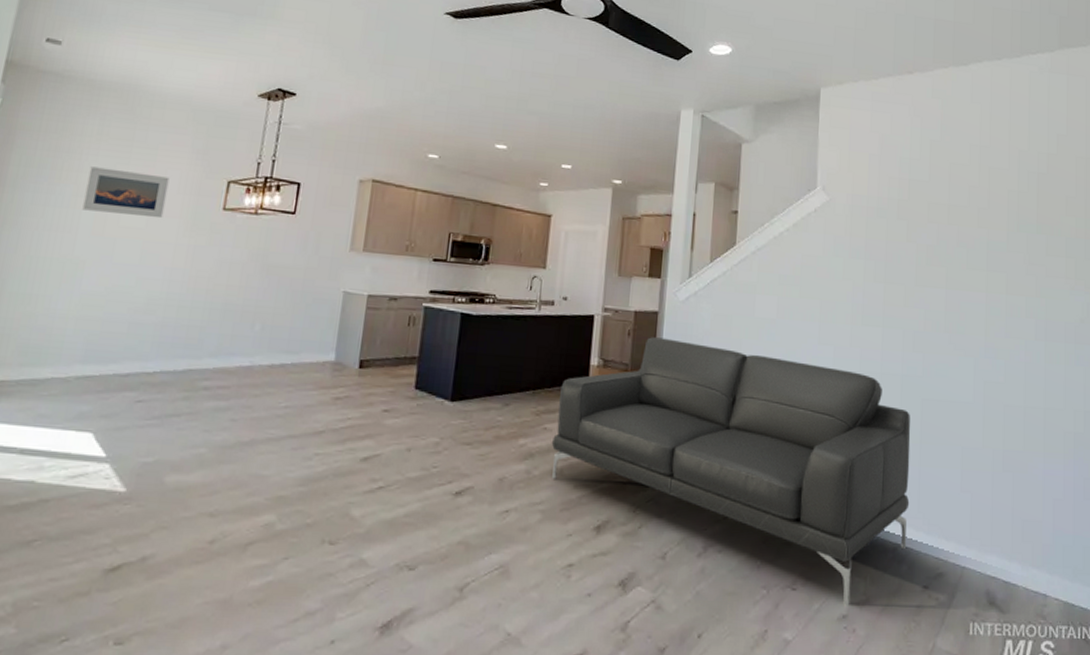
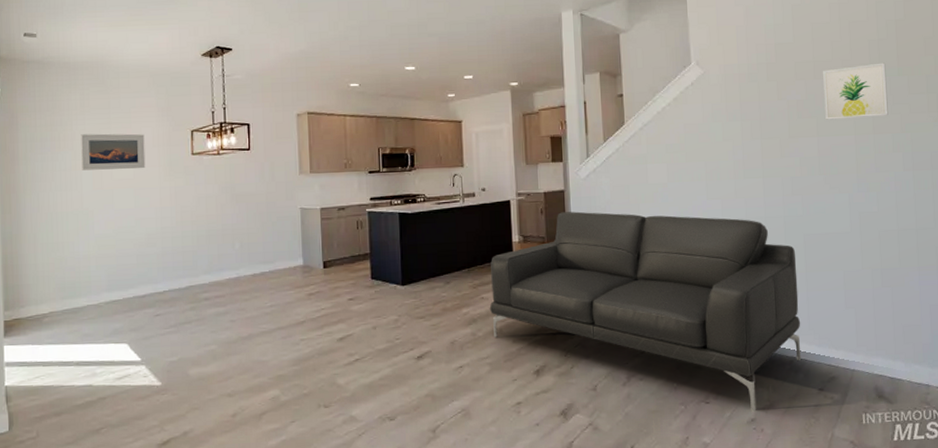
wall art: none [956,216,1024,276] -> present [823,62,888,120]

